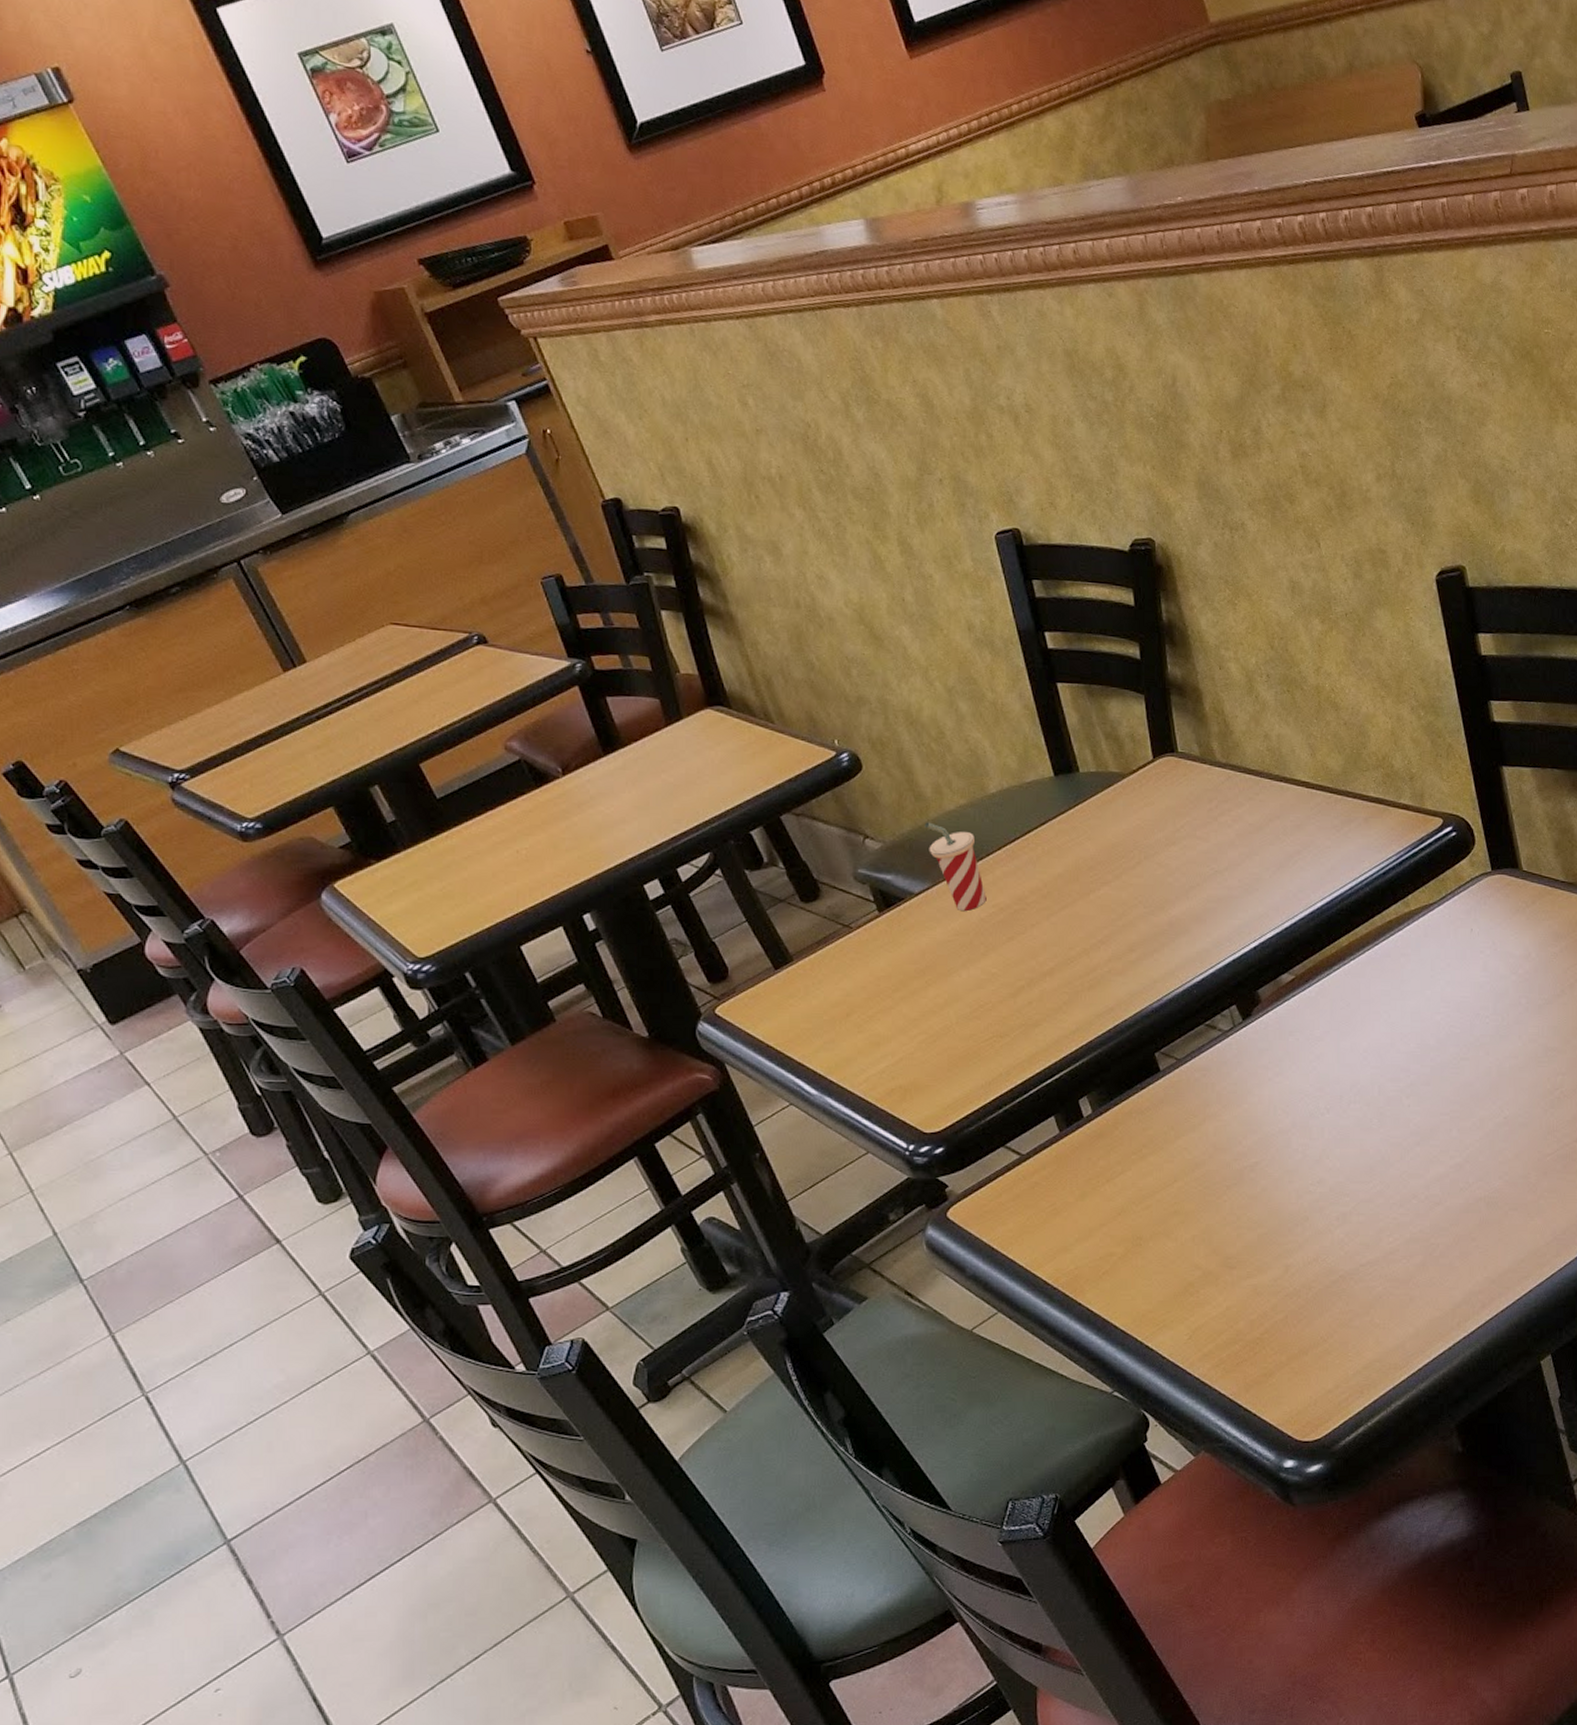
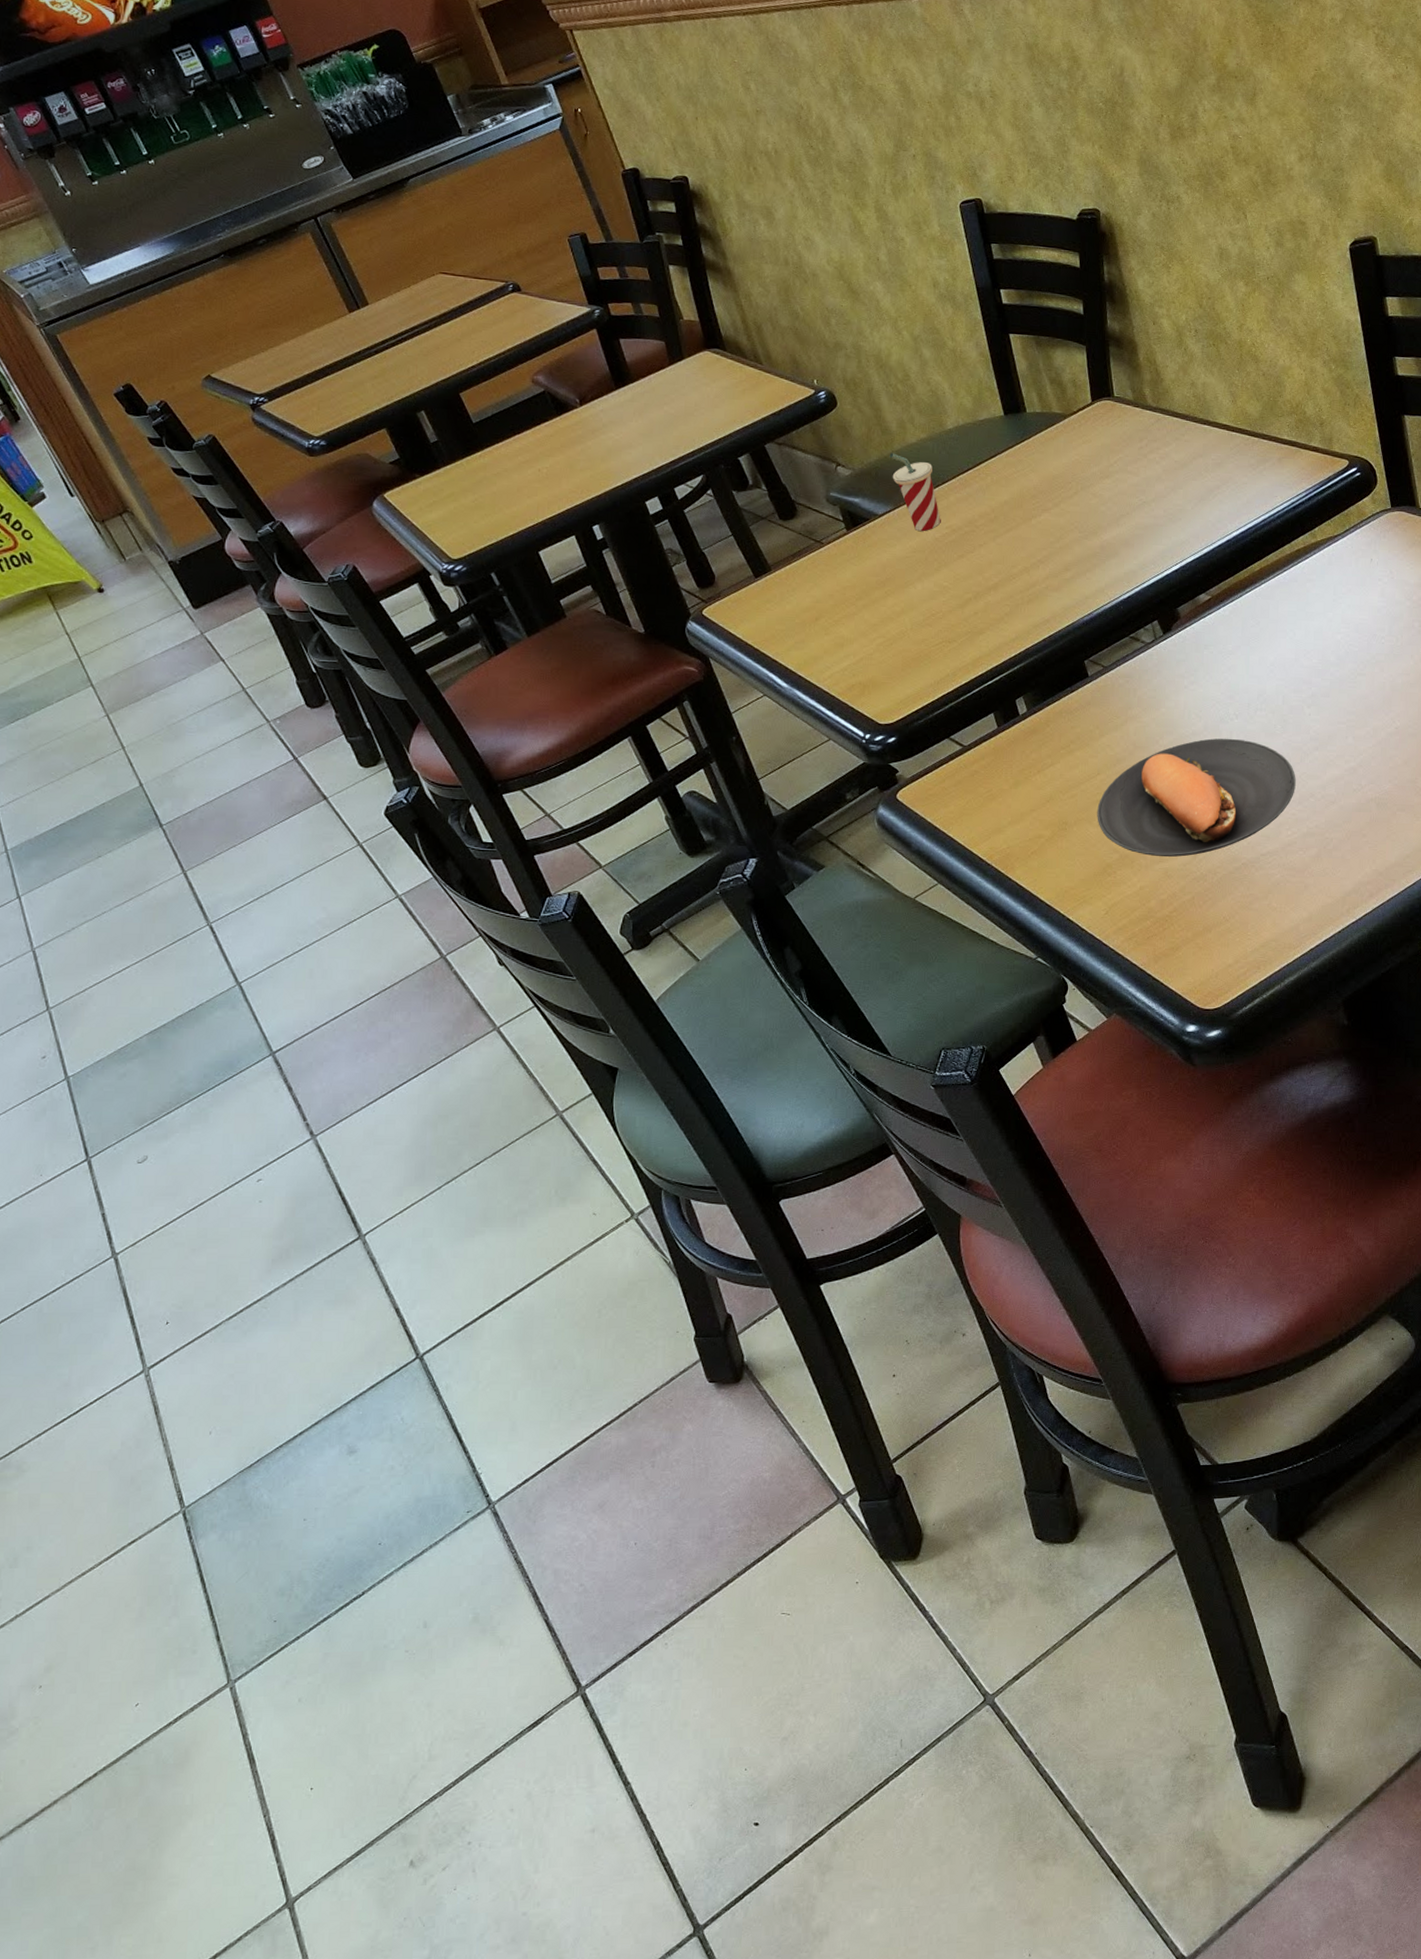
sandwich: none [1175,1135,1396,1271] -> present [1097,738,1296,857]

